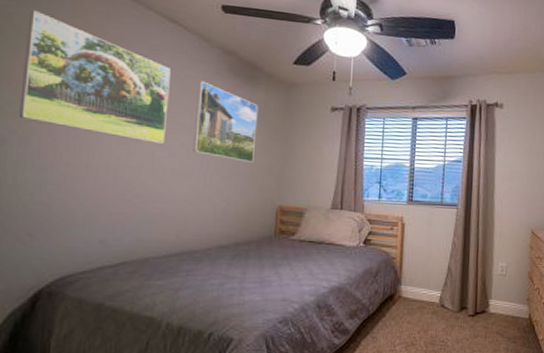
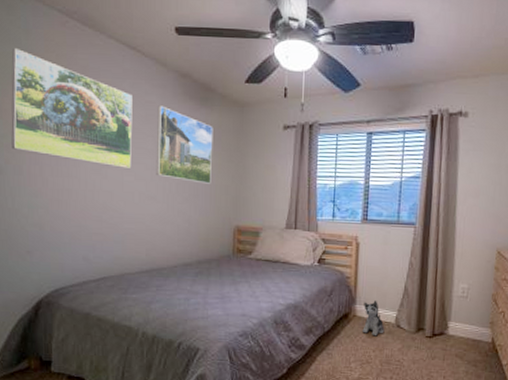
plush toy: none [407,281,429,317] -> present [362,301,385,336]

